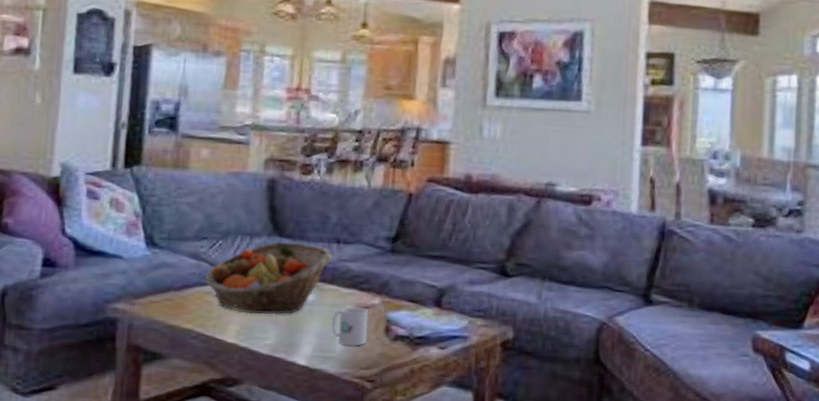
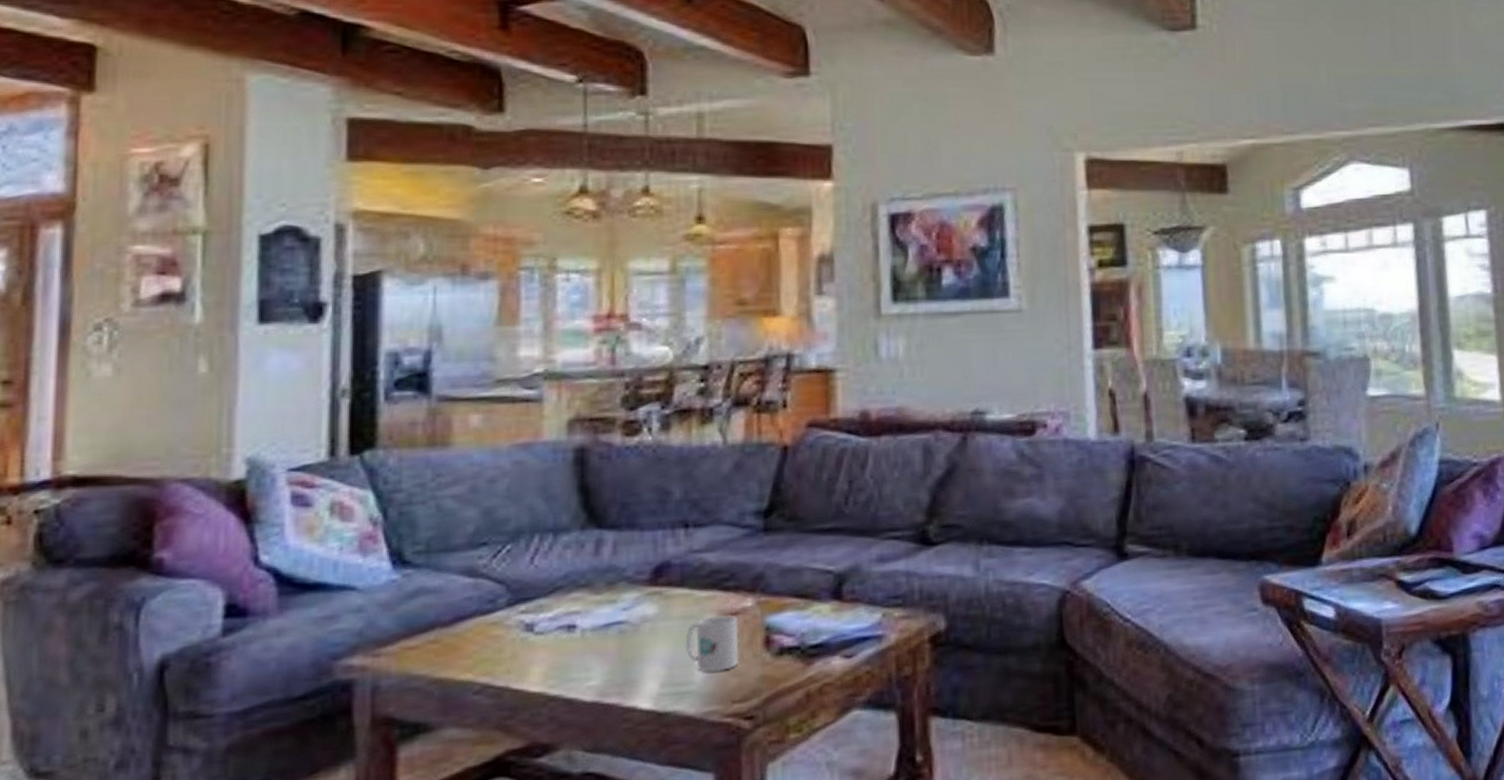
fruit basket: present [203,241,333,315] -> none [486,533,679,646]

